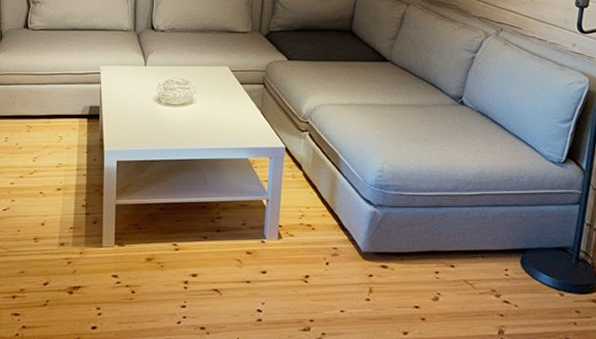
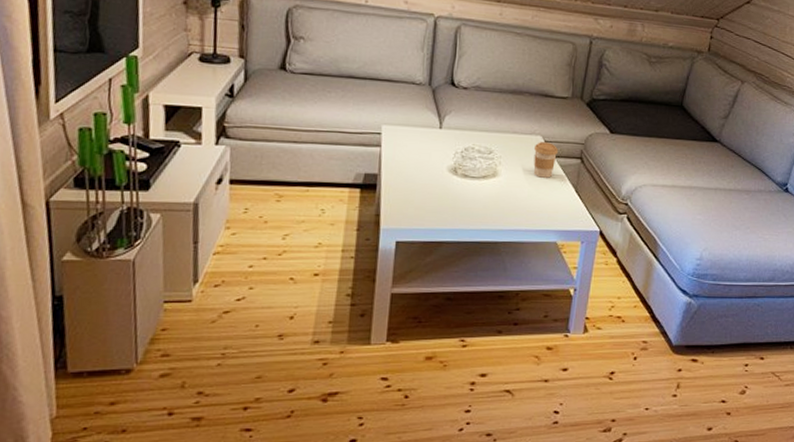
coffee cup: none [223,72,244,103] -> present [533,142,559,178]

